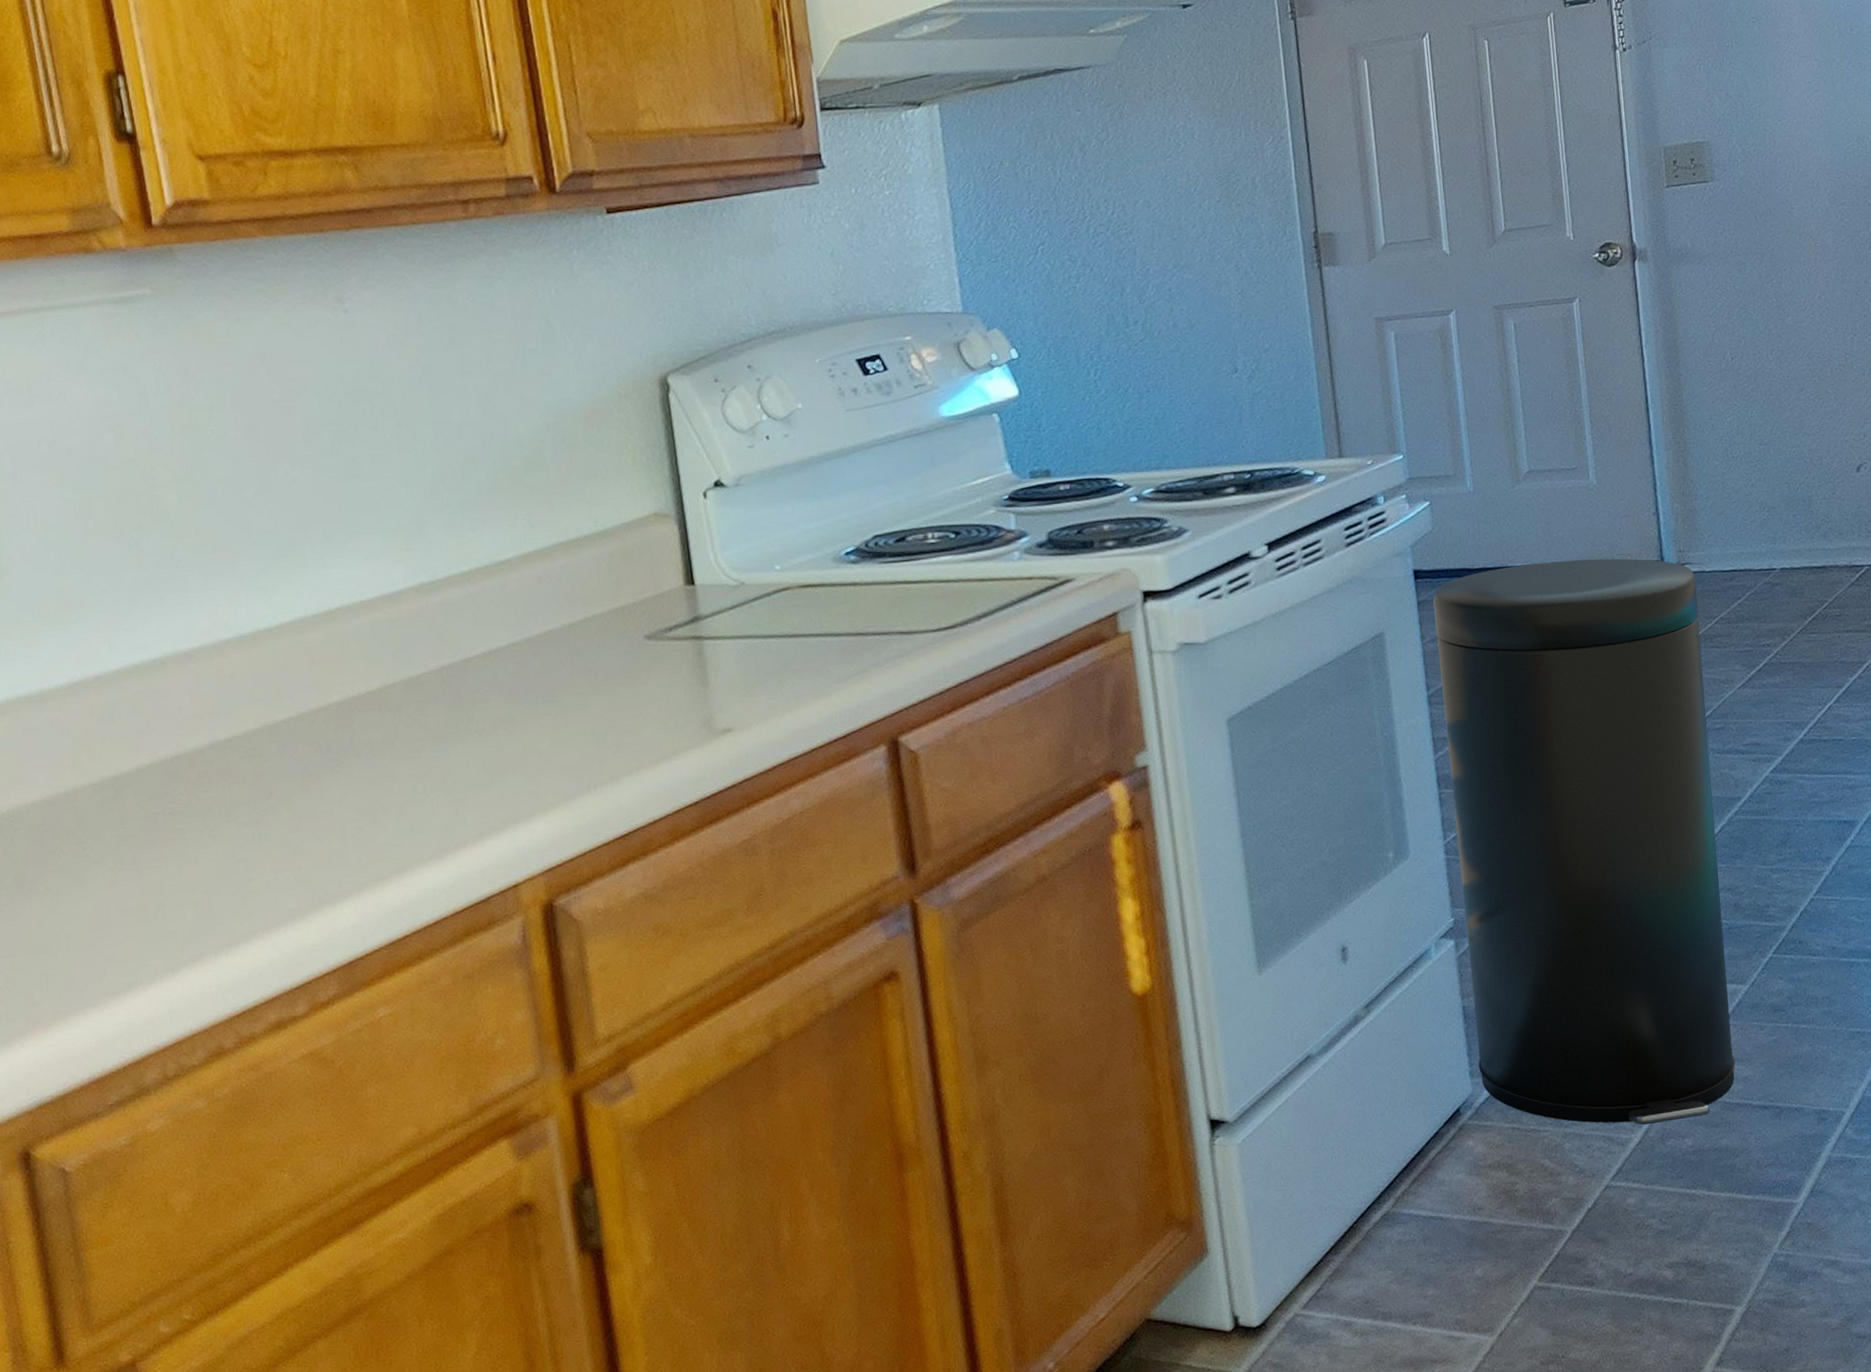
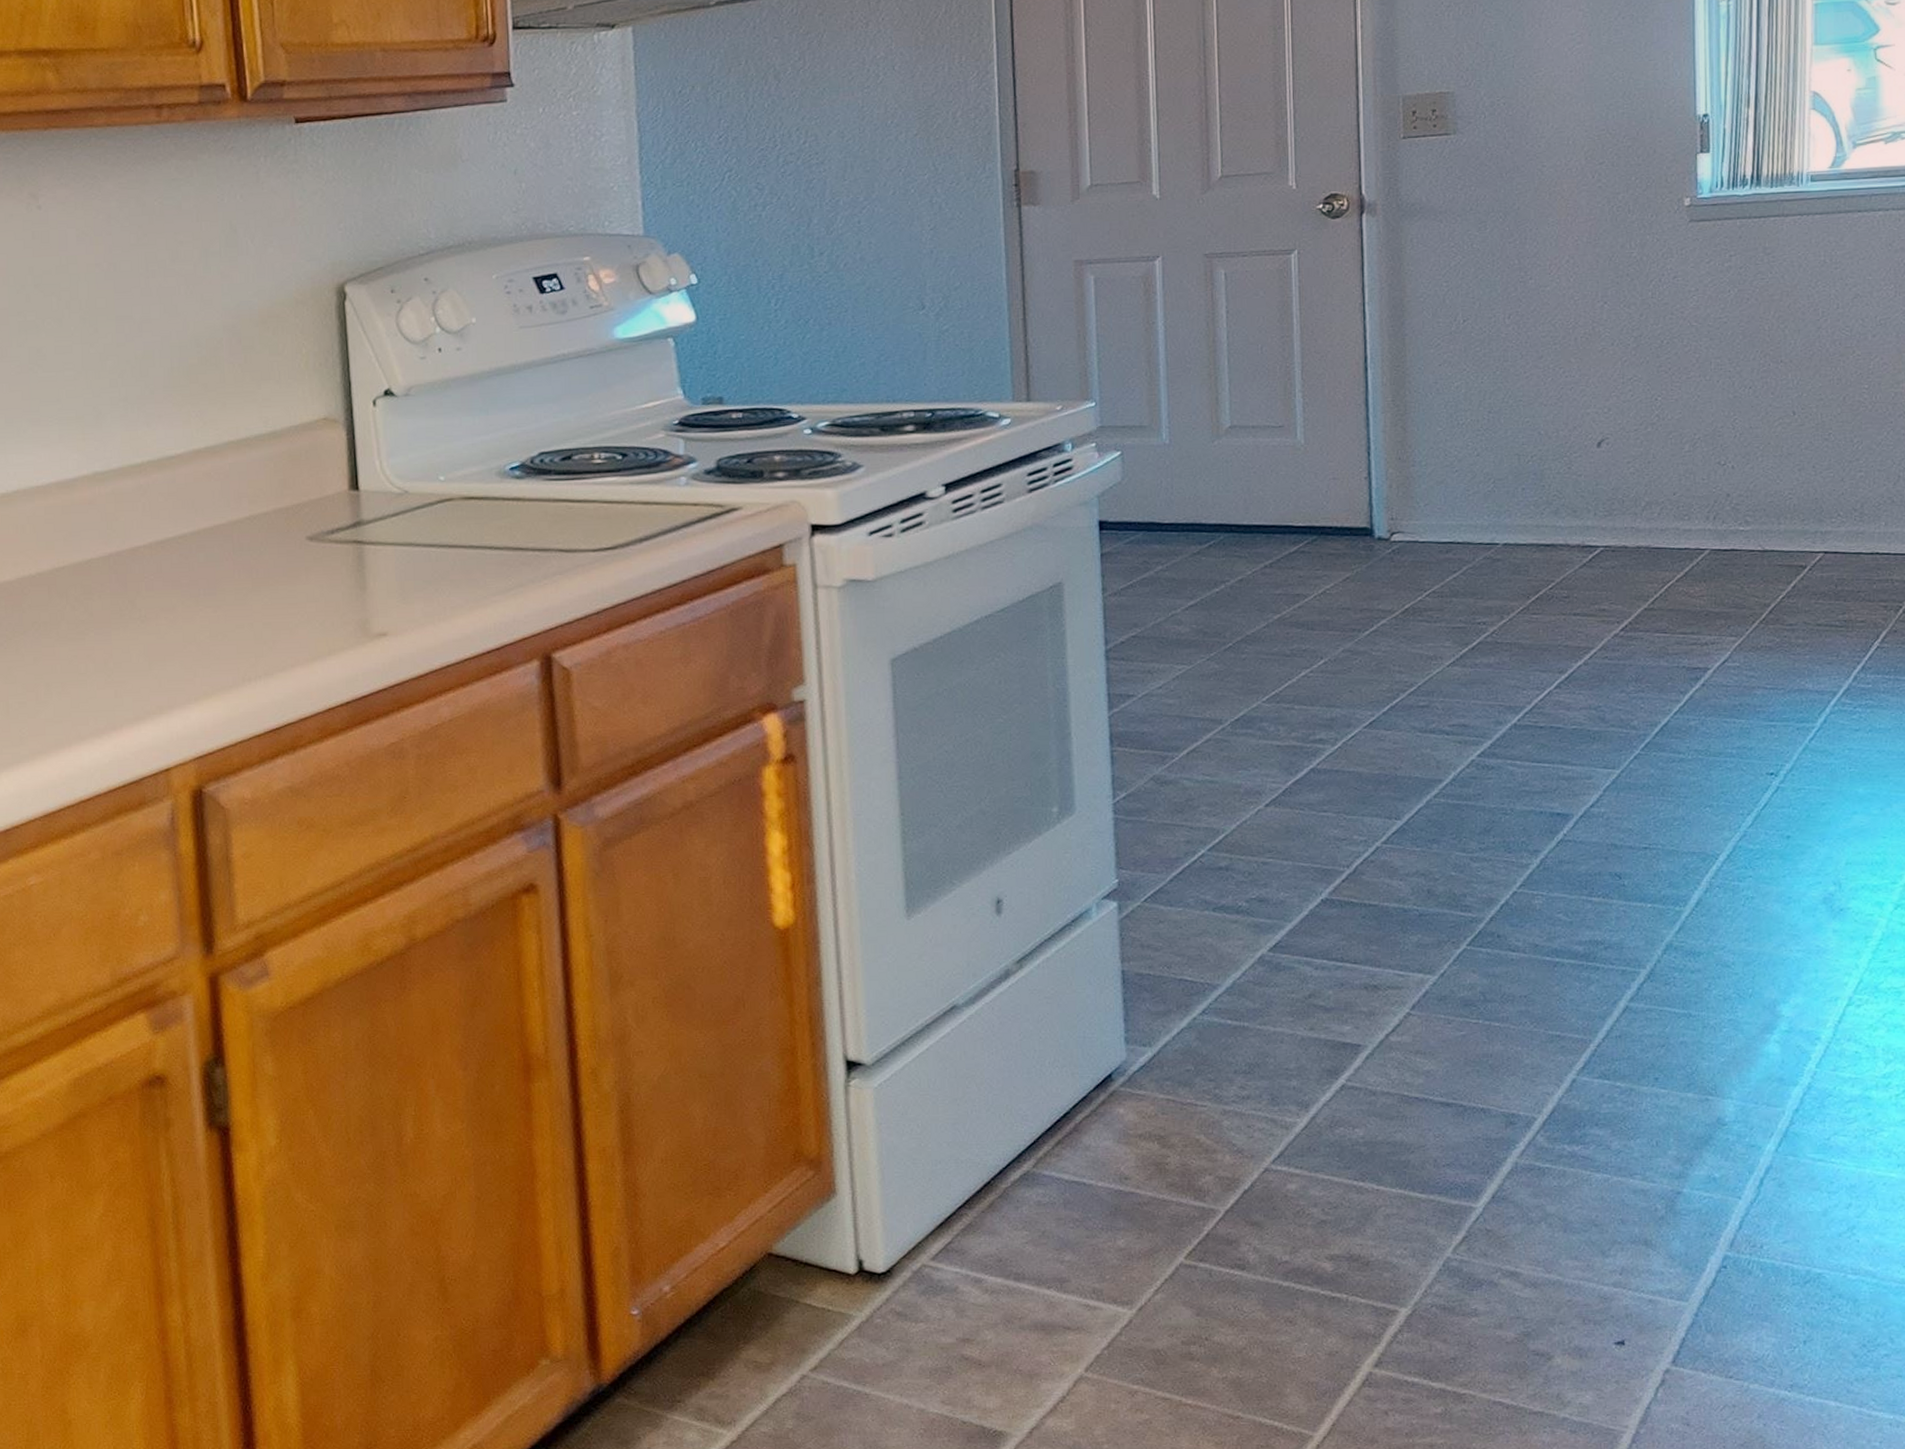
pedal bin: present [1433,558,1735,1126] -> none [1118,520,1416,1111]

